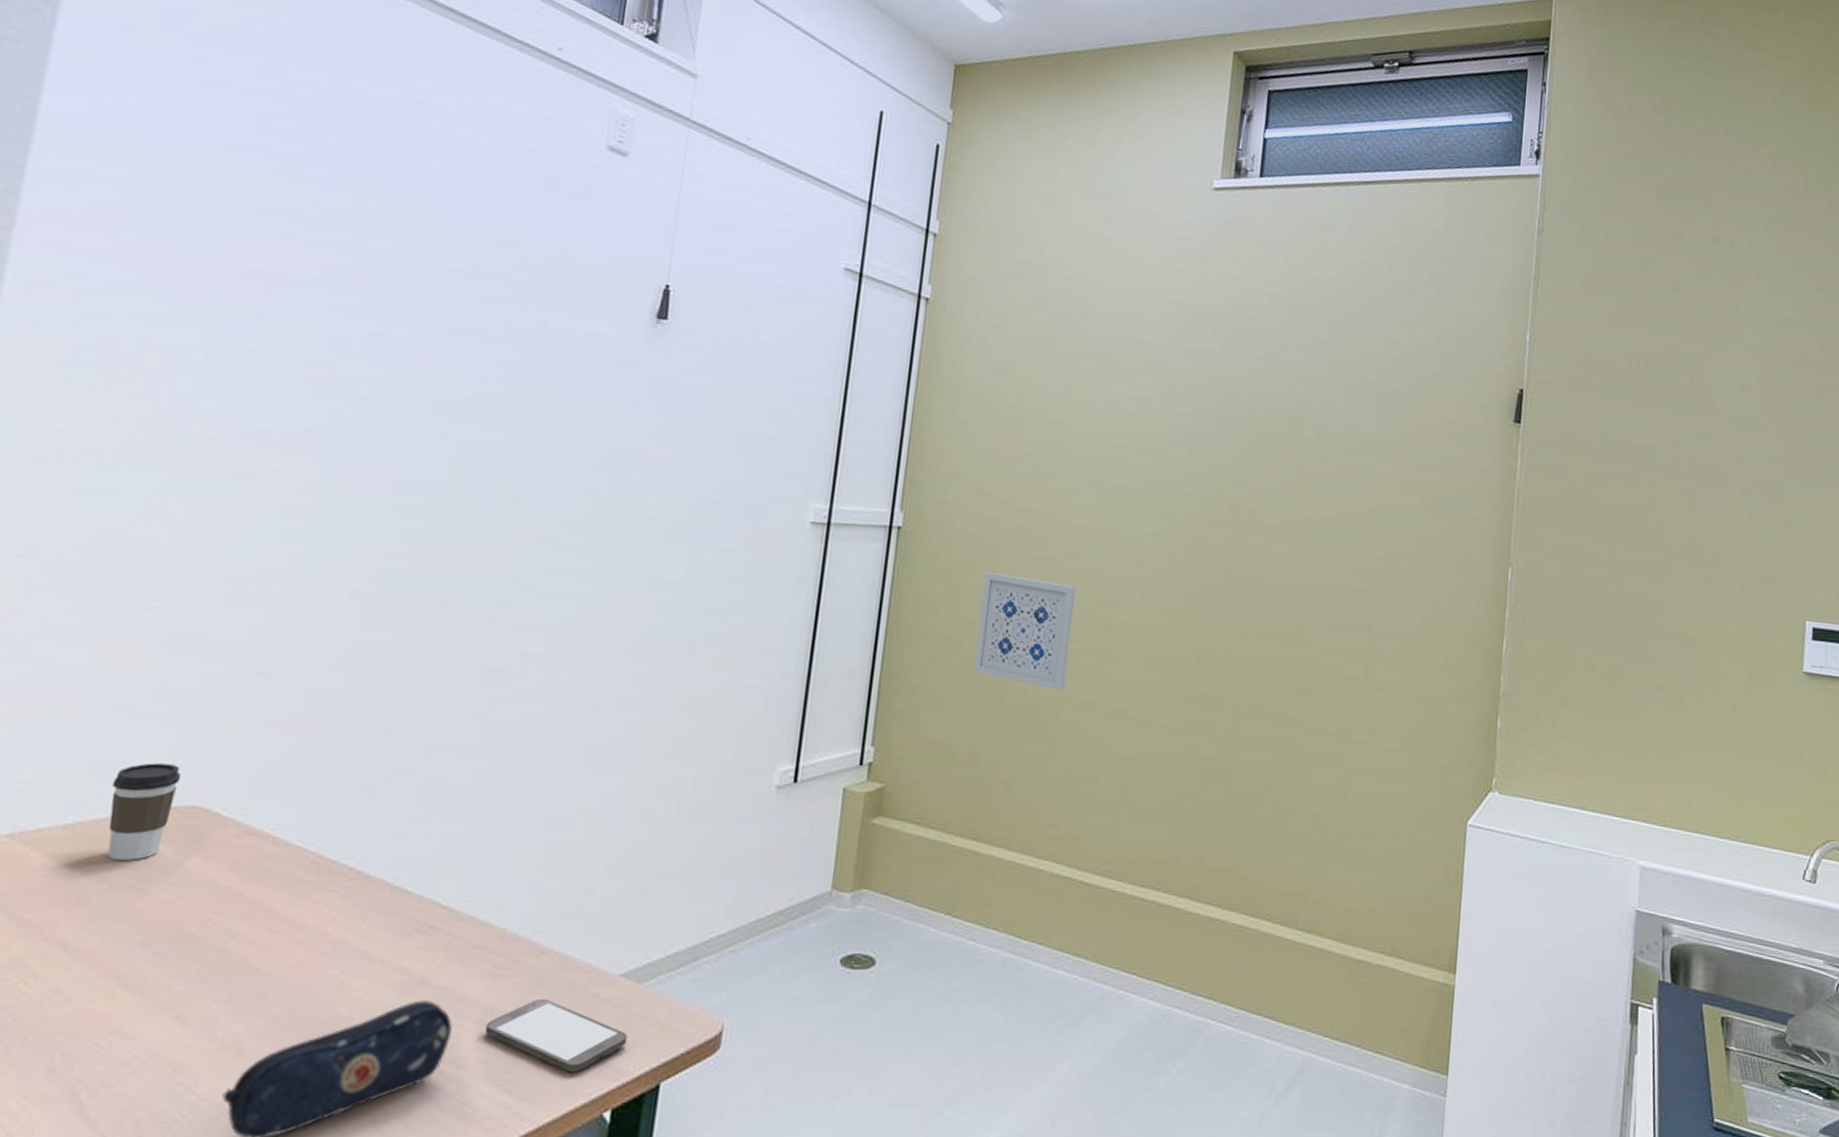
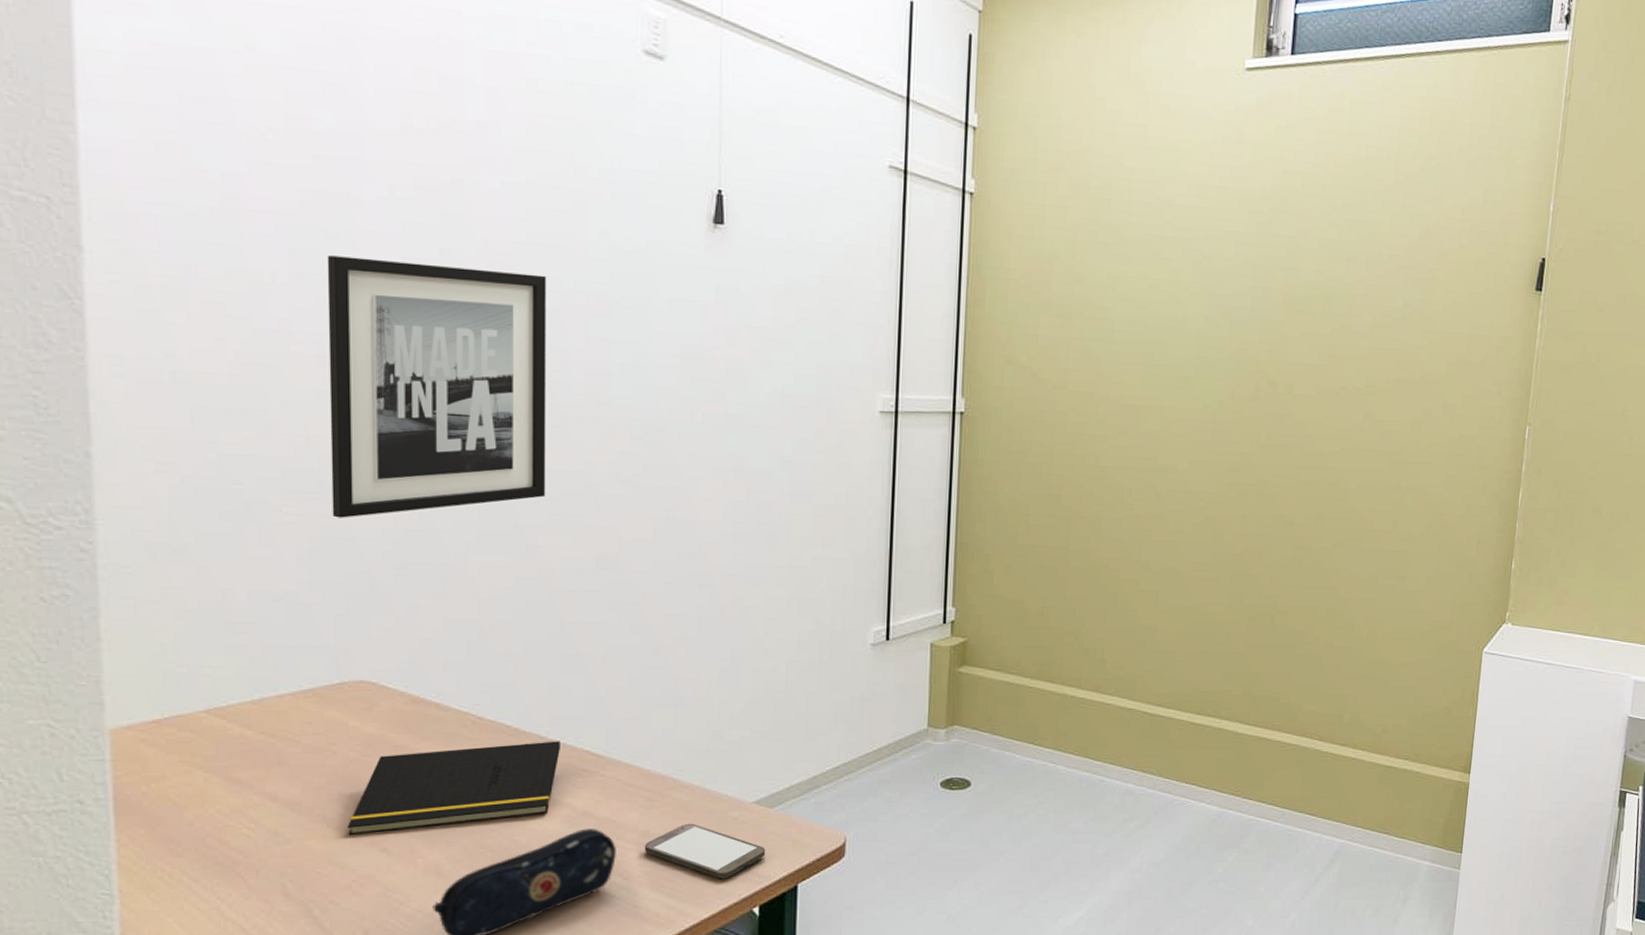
coffee cup: present [108,763,182,861] -> none [286,646,346,728]
notepad: none [140,888,407,998] -> present [348,741,560,836]
wall art: none [199,334,475,616] -> present [327,255,547,518]
wall art: present [974,571,1076,691] -> none [1039,449,1128,552]

